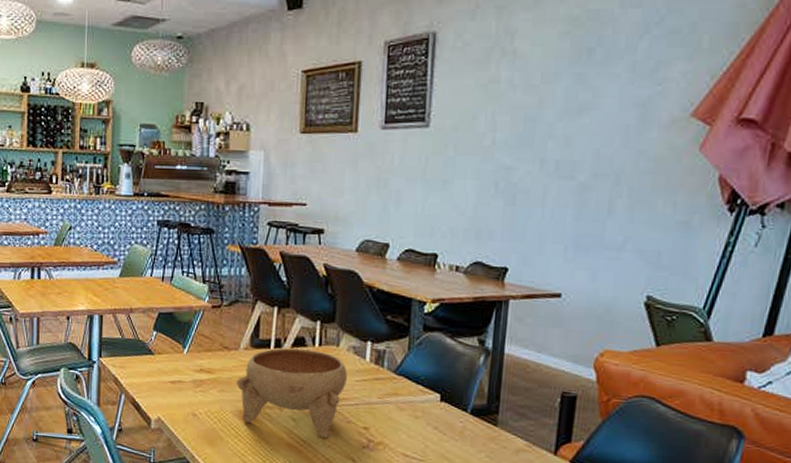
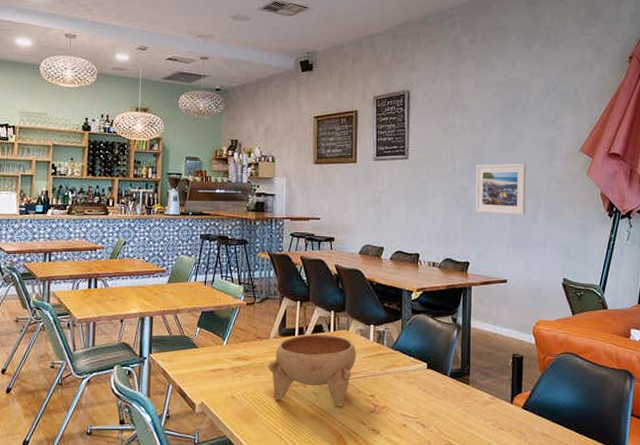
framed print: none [521,133,604,207] -> present [475,163,526,216]

